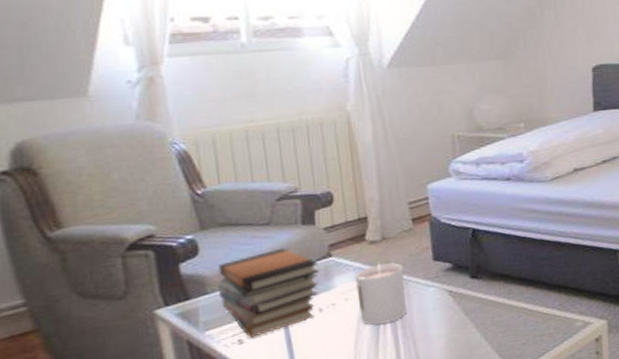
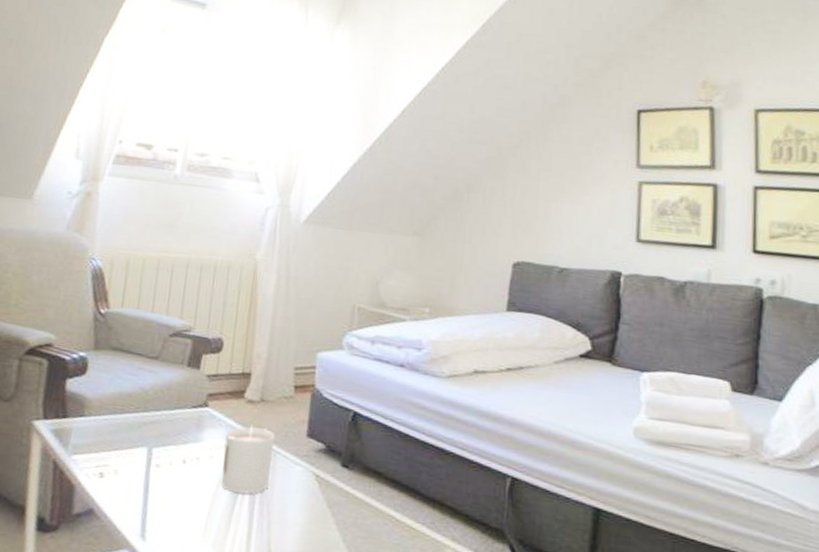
book stack: present [216,248,319,338] -> none [93,386,193,474]

